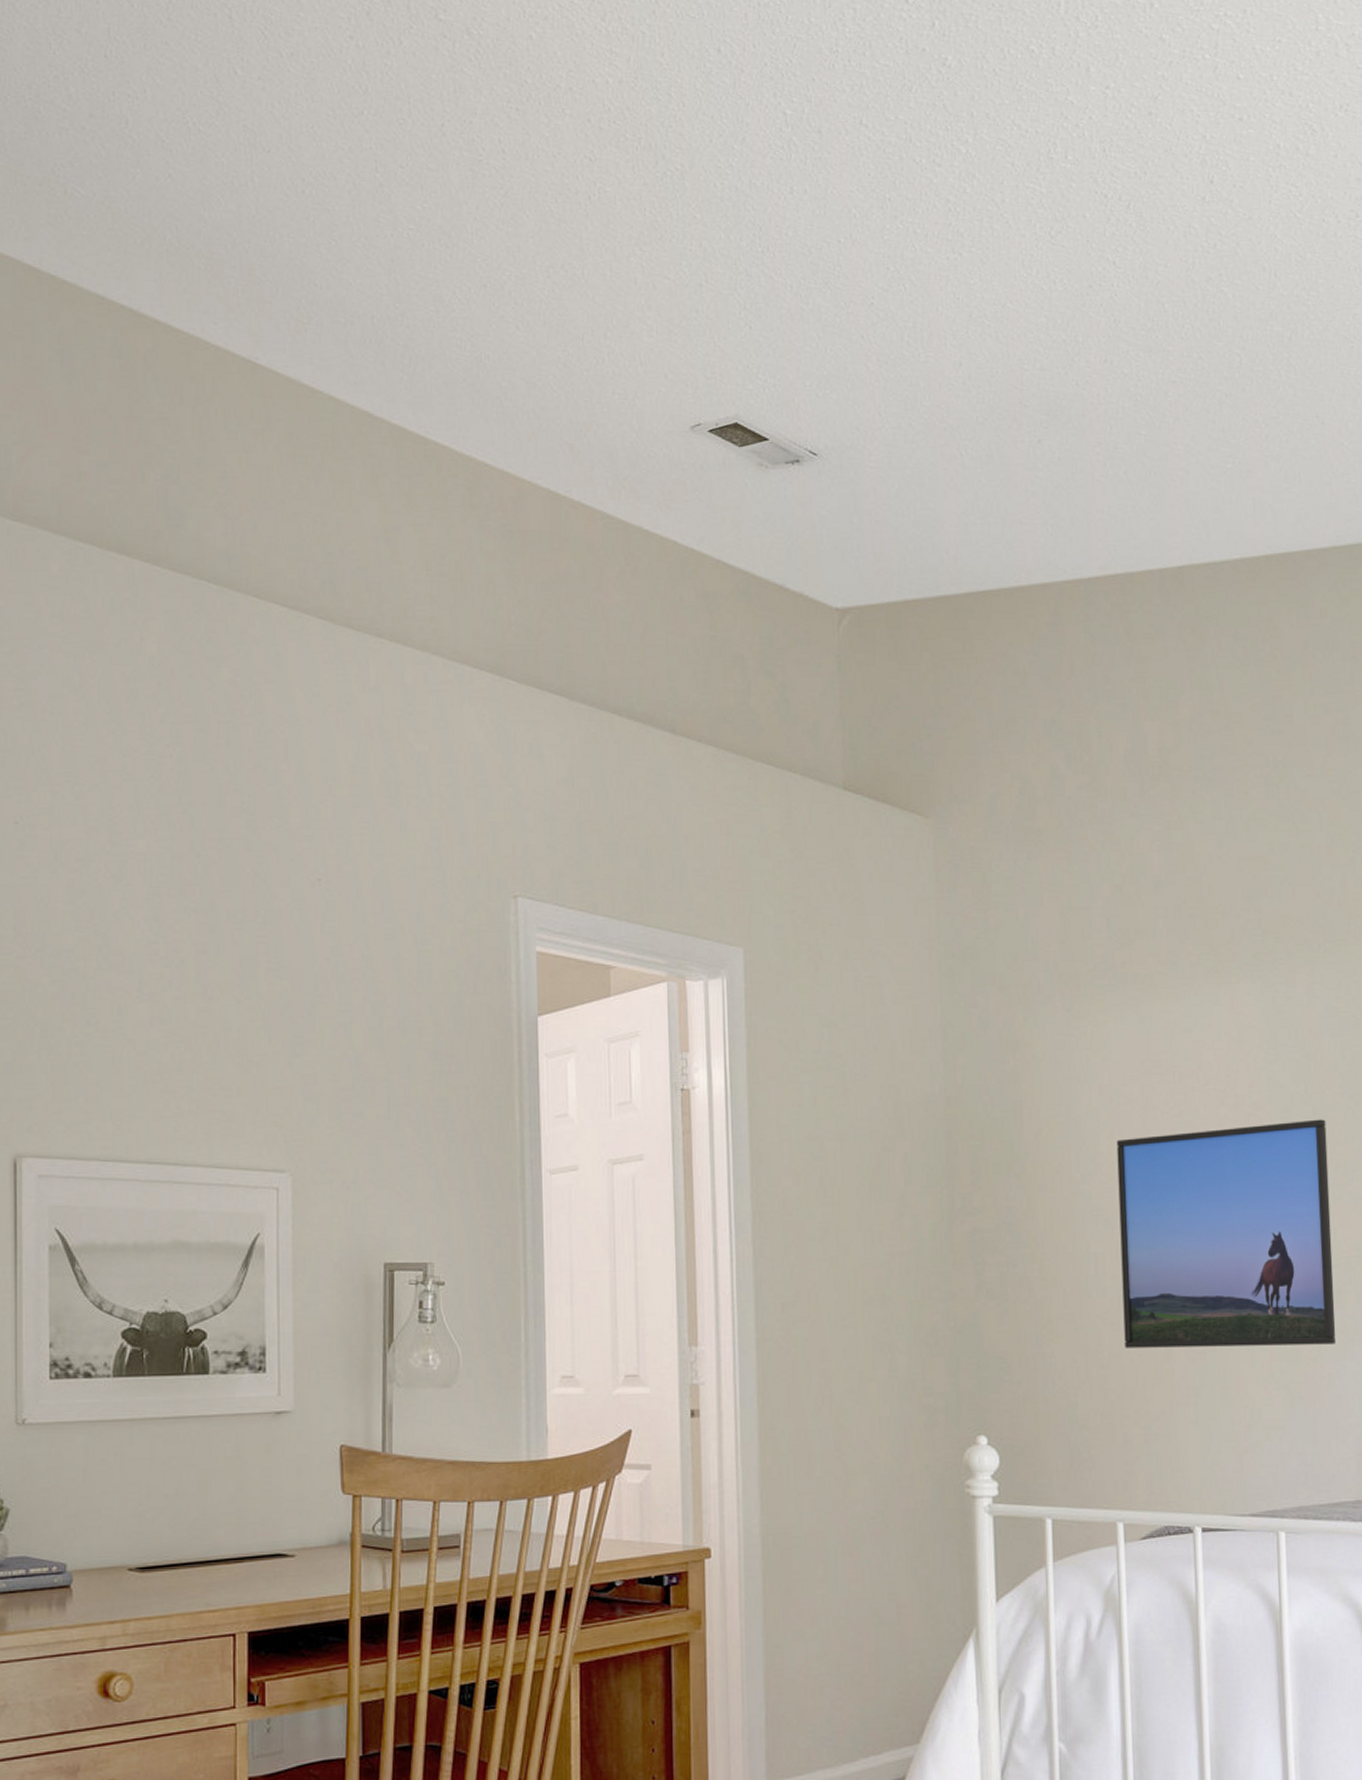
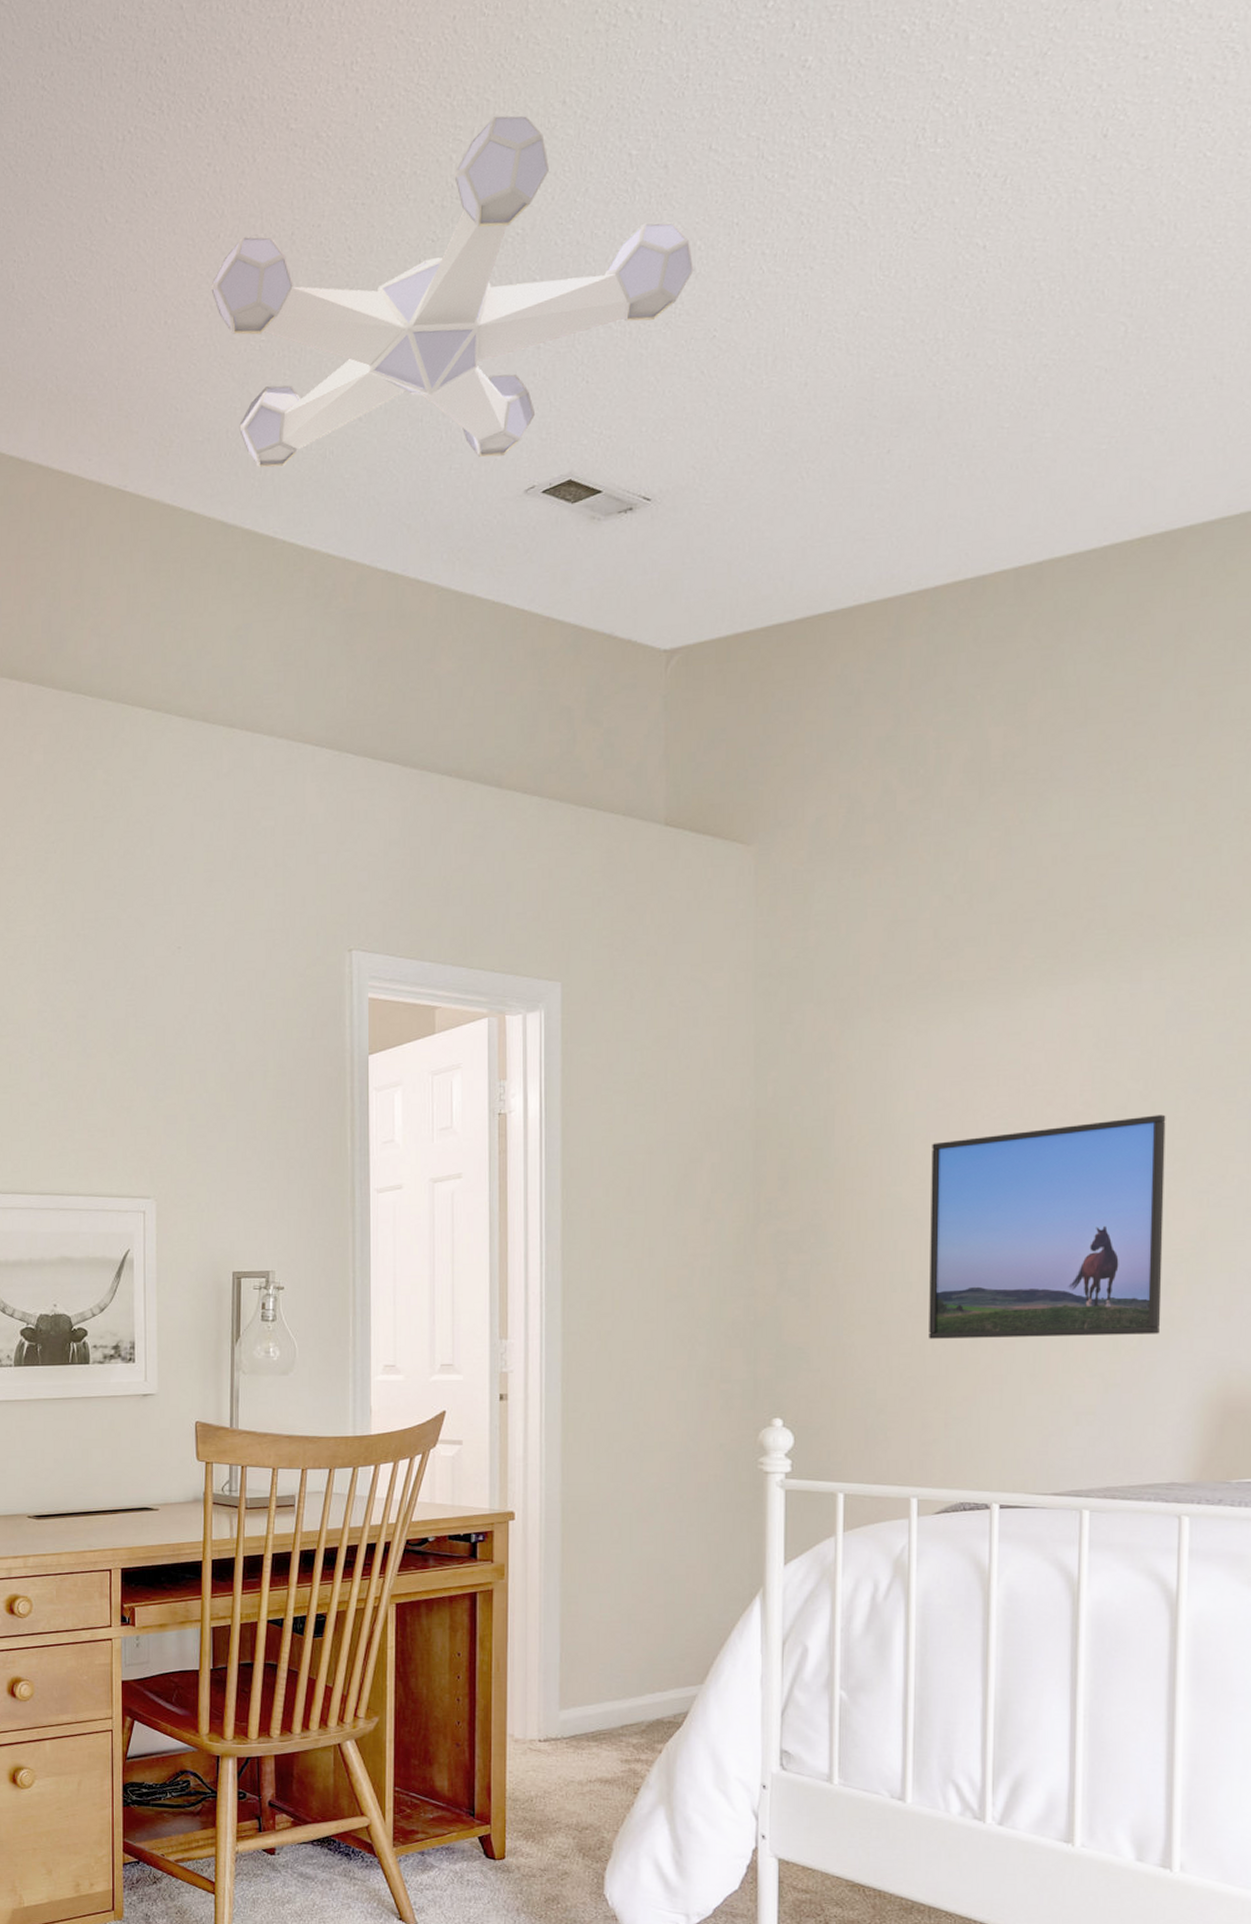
ceiling light: none [354,50,851,388] -> present [211,115,694,468]

